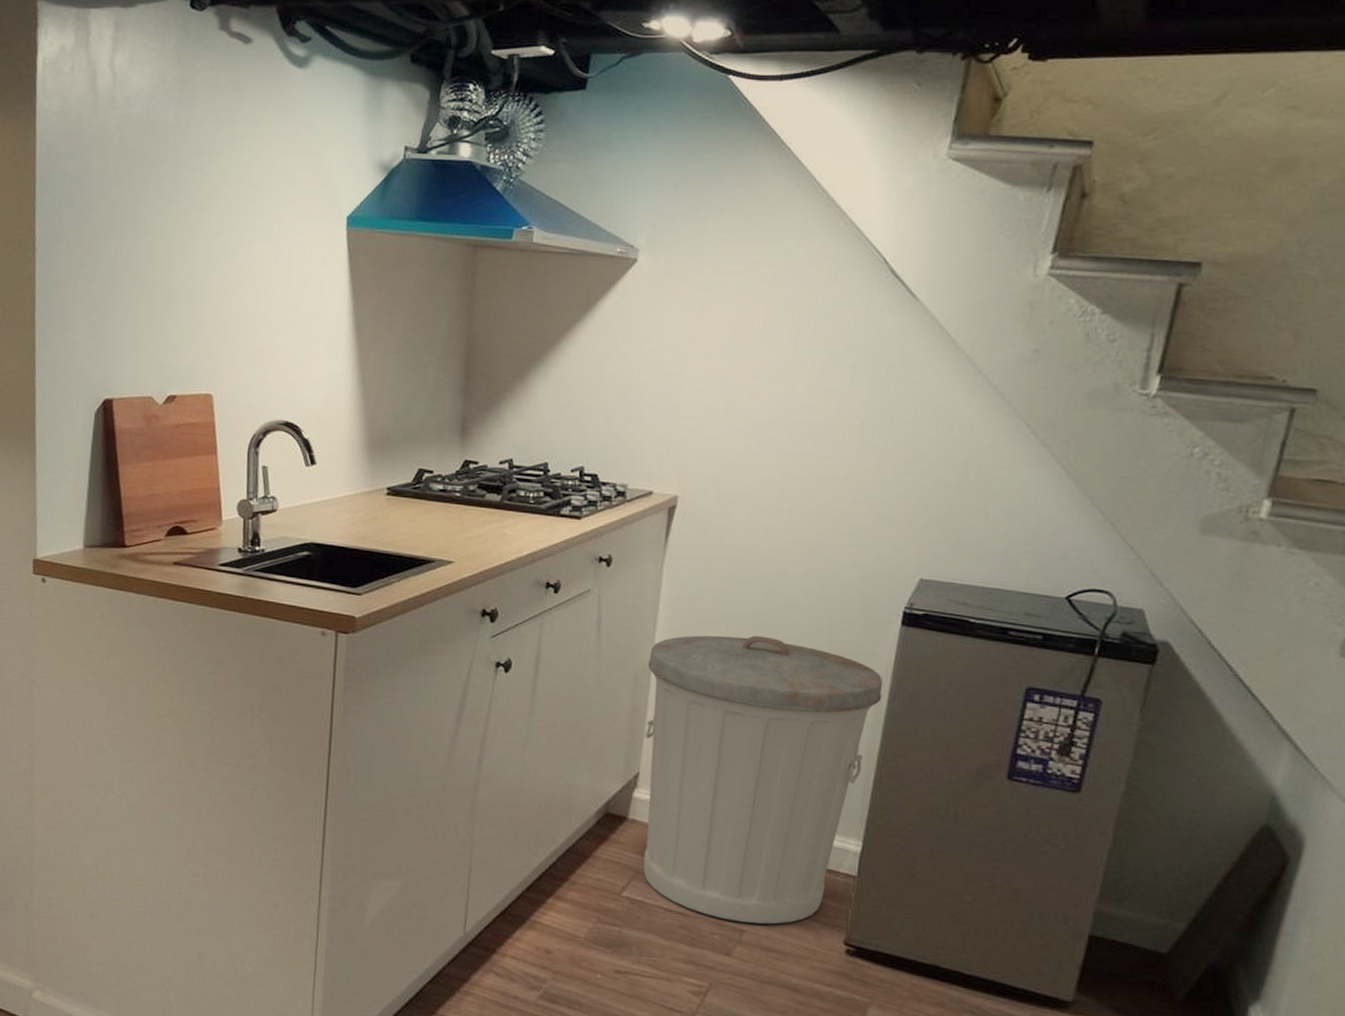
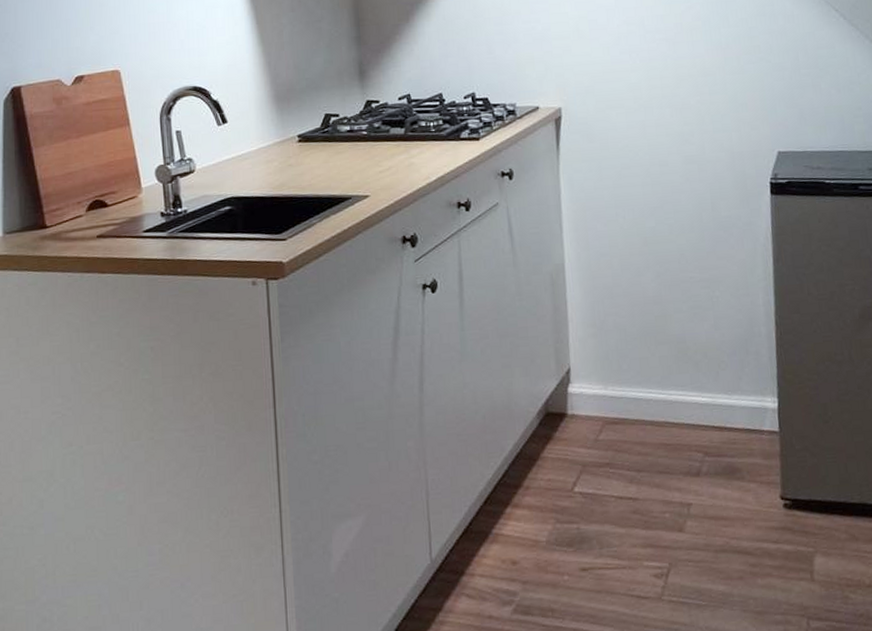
trash can: present [643,635,883,924] -> none [560,222,768,497]

